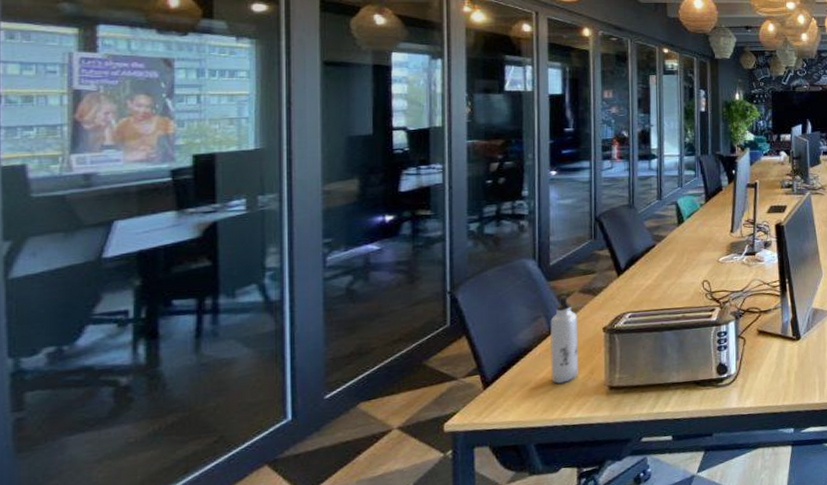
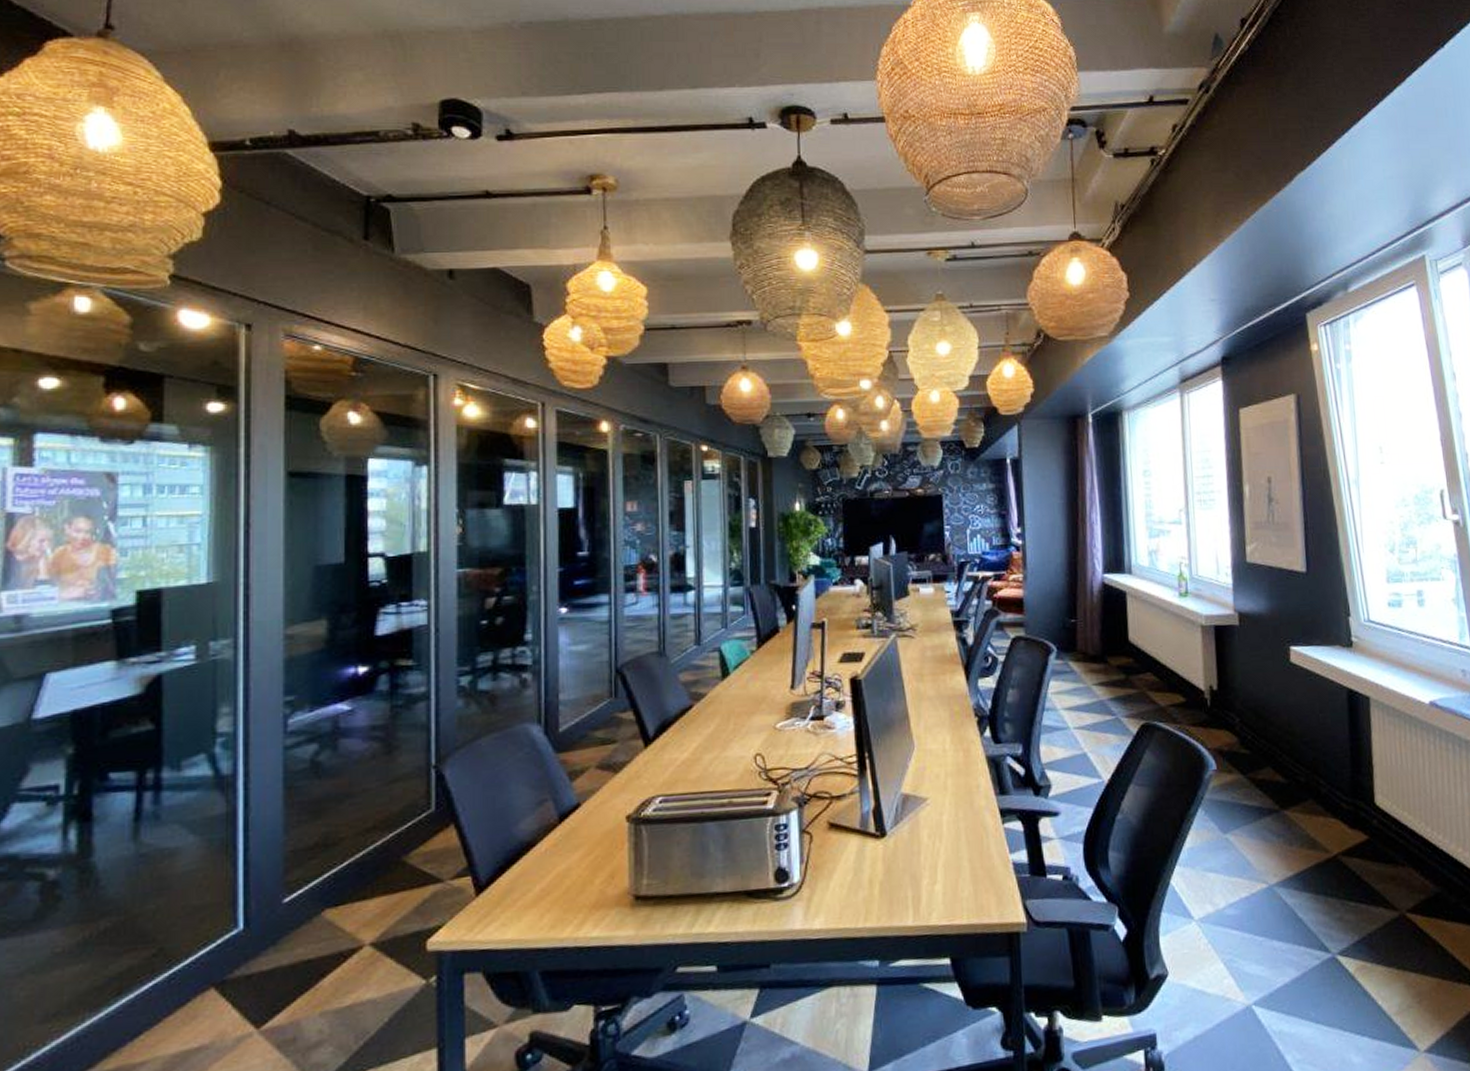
water bottle: present [550,295,578,384] -> none [559,771,595,890]

